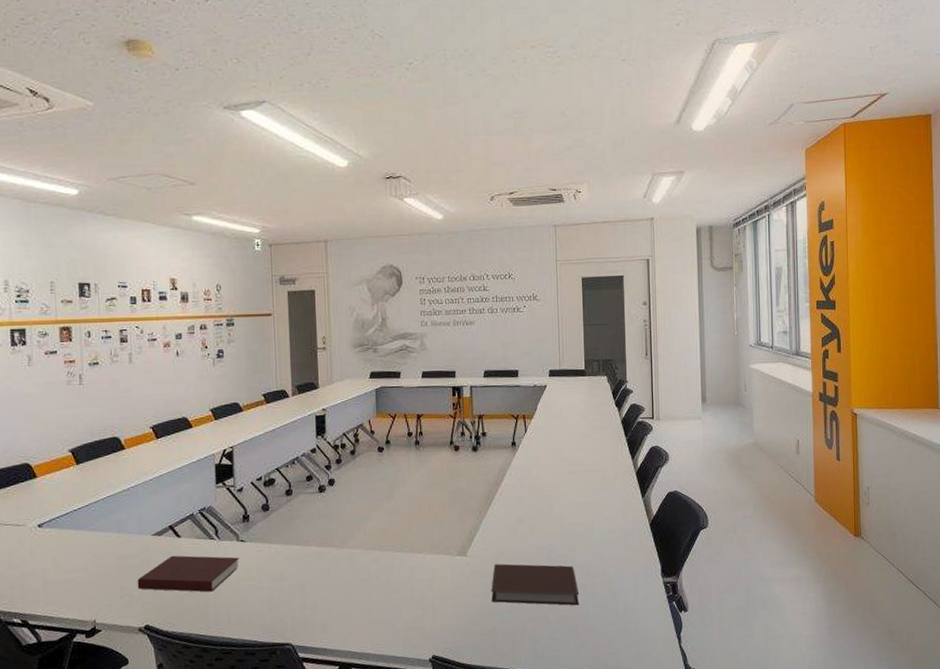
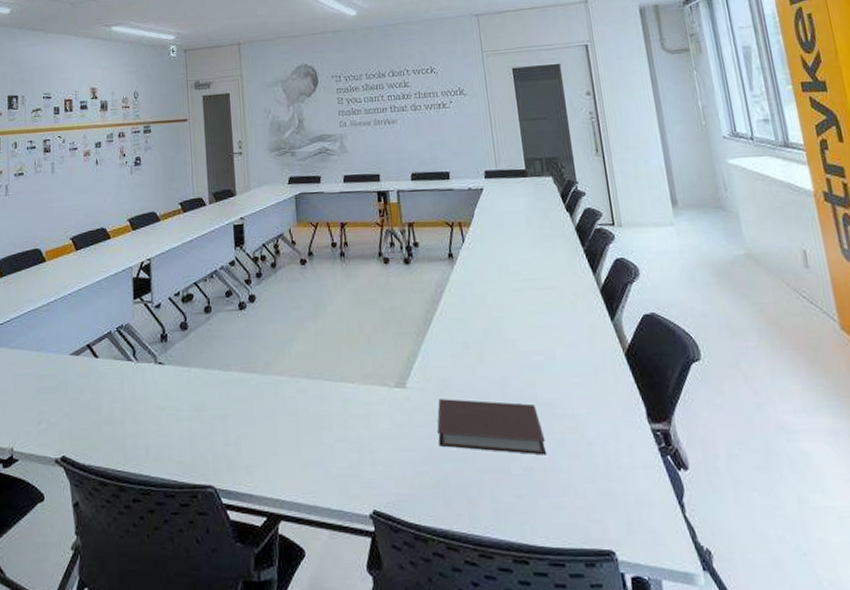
notebook: present [137,555,239,592] -> none [54,377,158,421]

